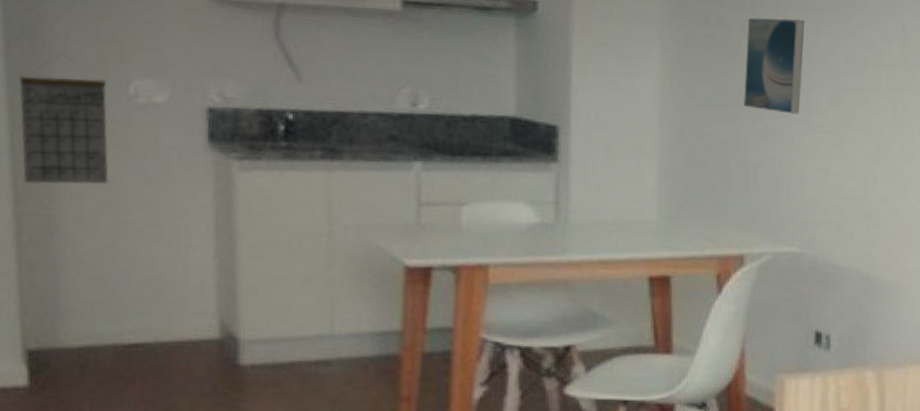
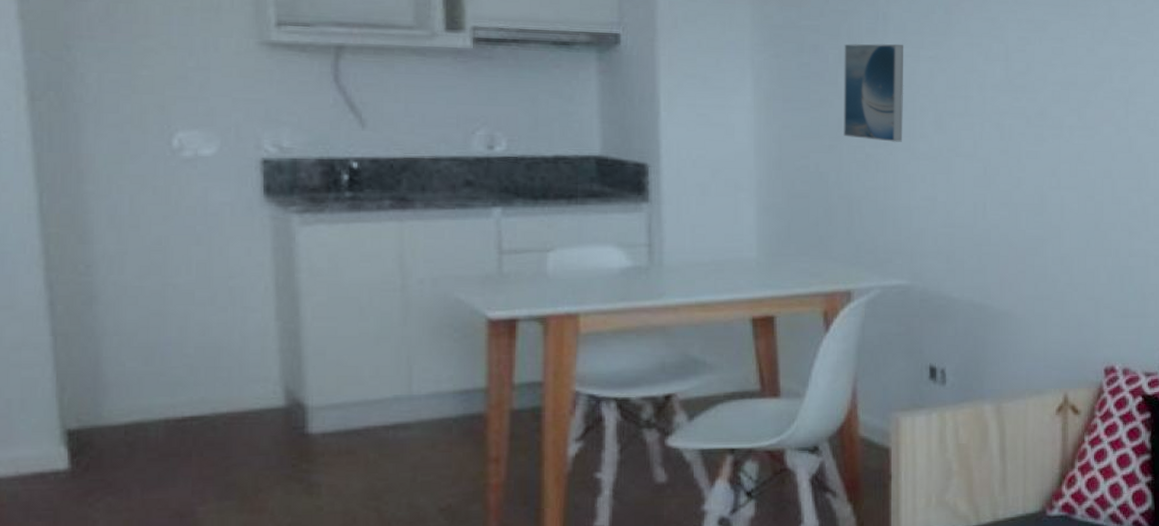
calendar: present [19,54,109,185] -> none [47,107,153,250]

